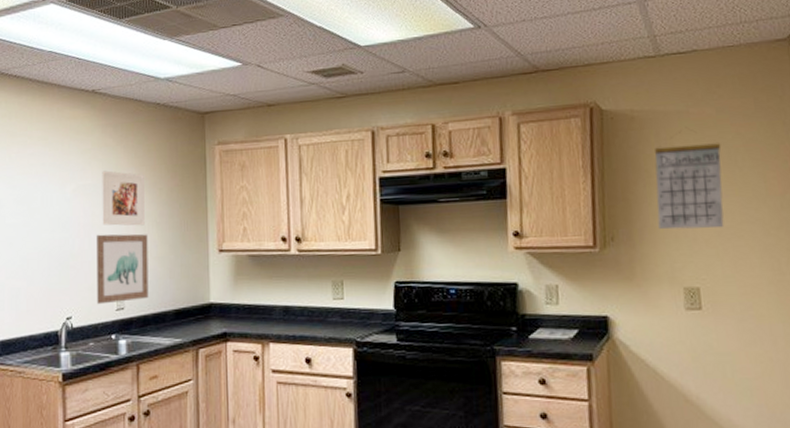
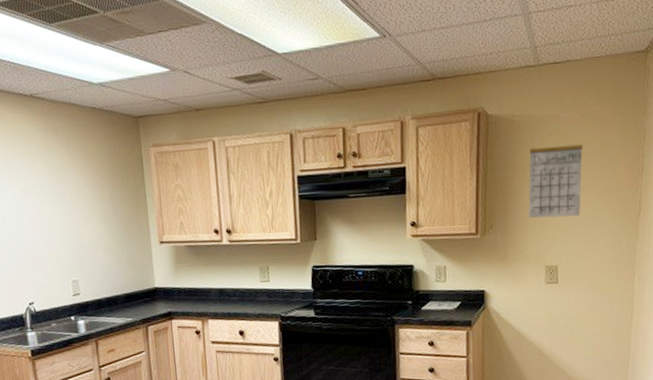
wall art: present [97,234,149,305] -> none [49,228,101,291]
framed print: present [102,170,145,226] -> none [47,171,92,222]

